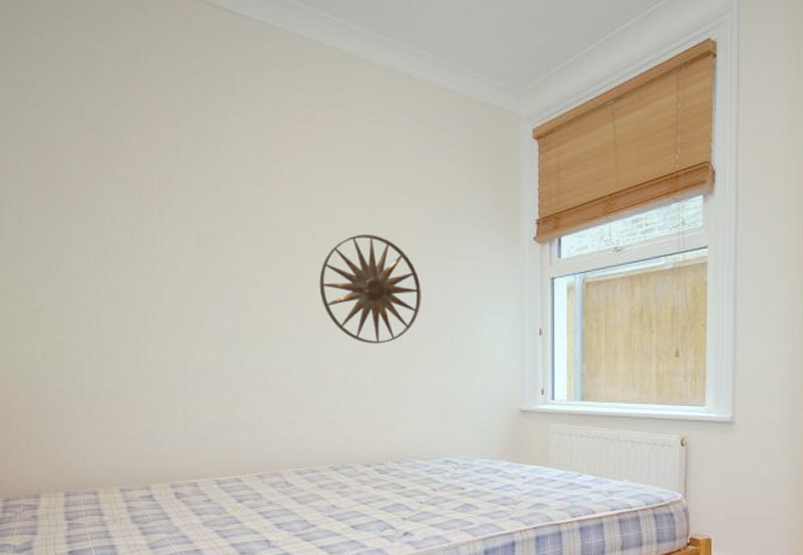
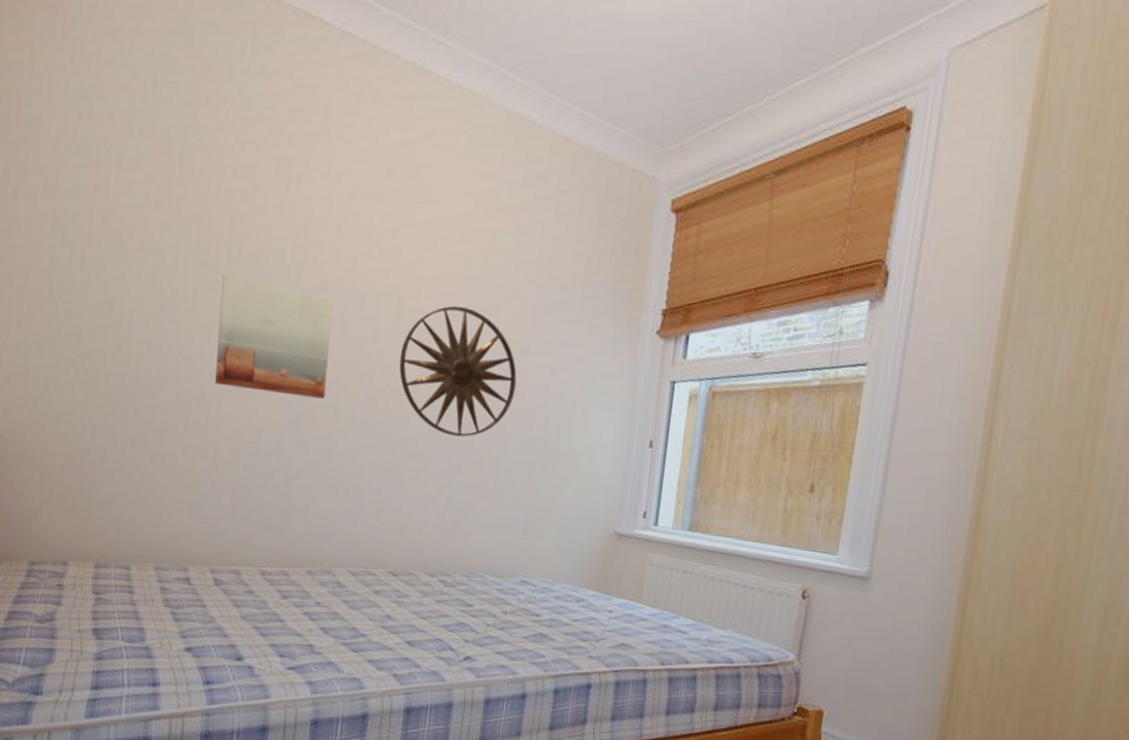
wall art: none [157,226,258,325] -> present [215,273,333,399]

